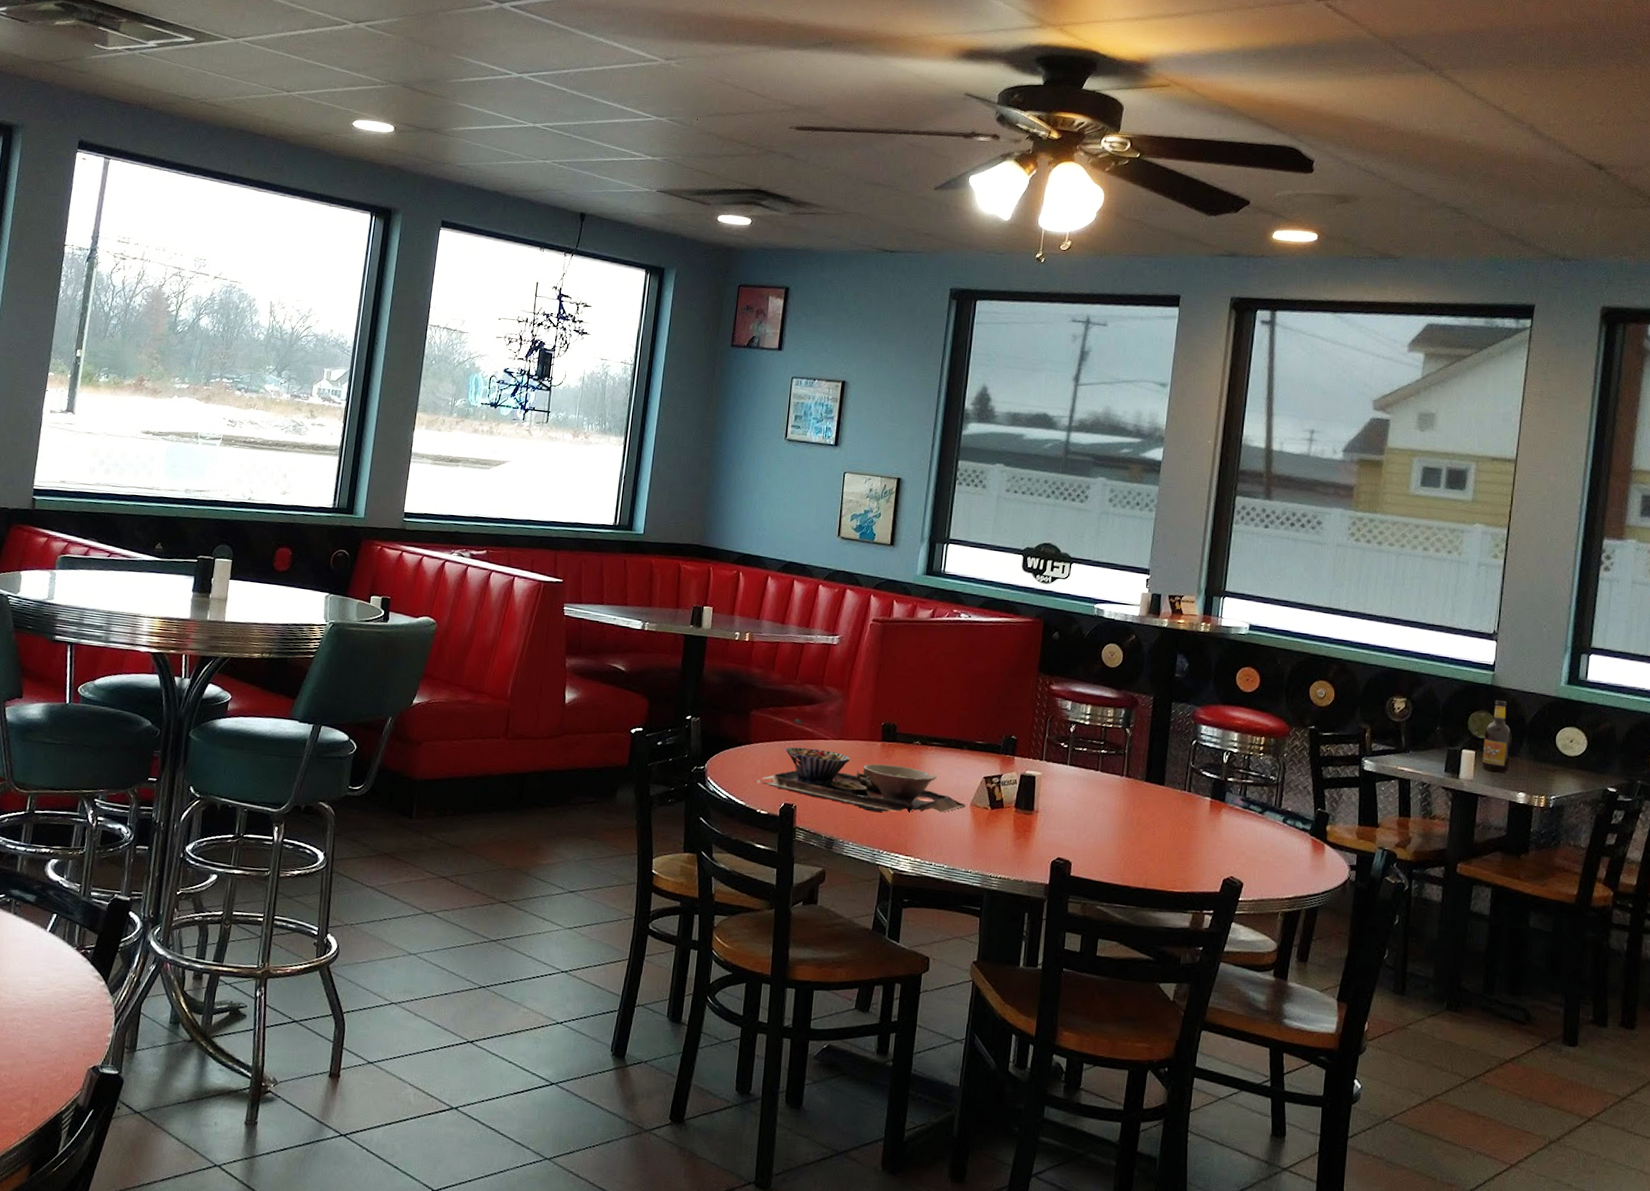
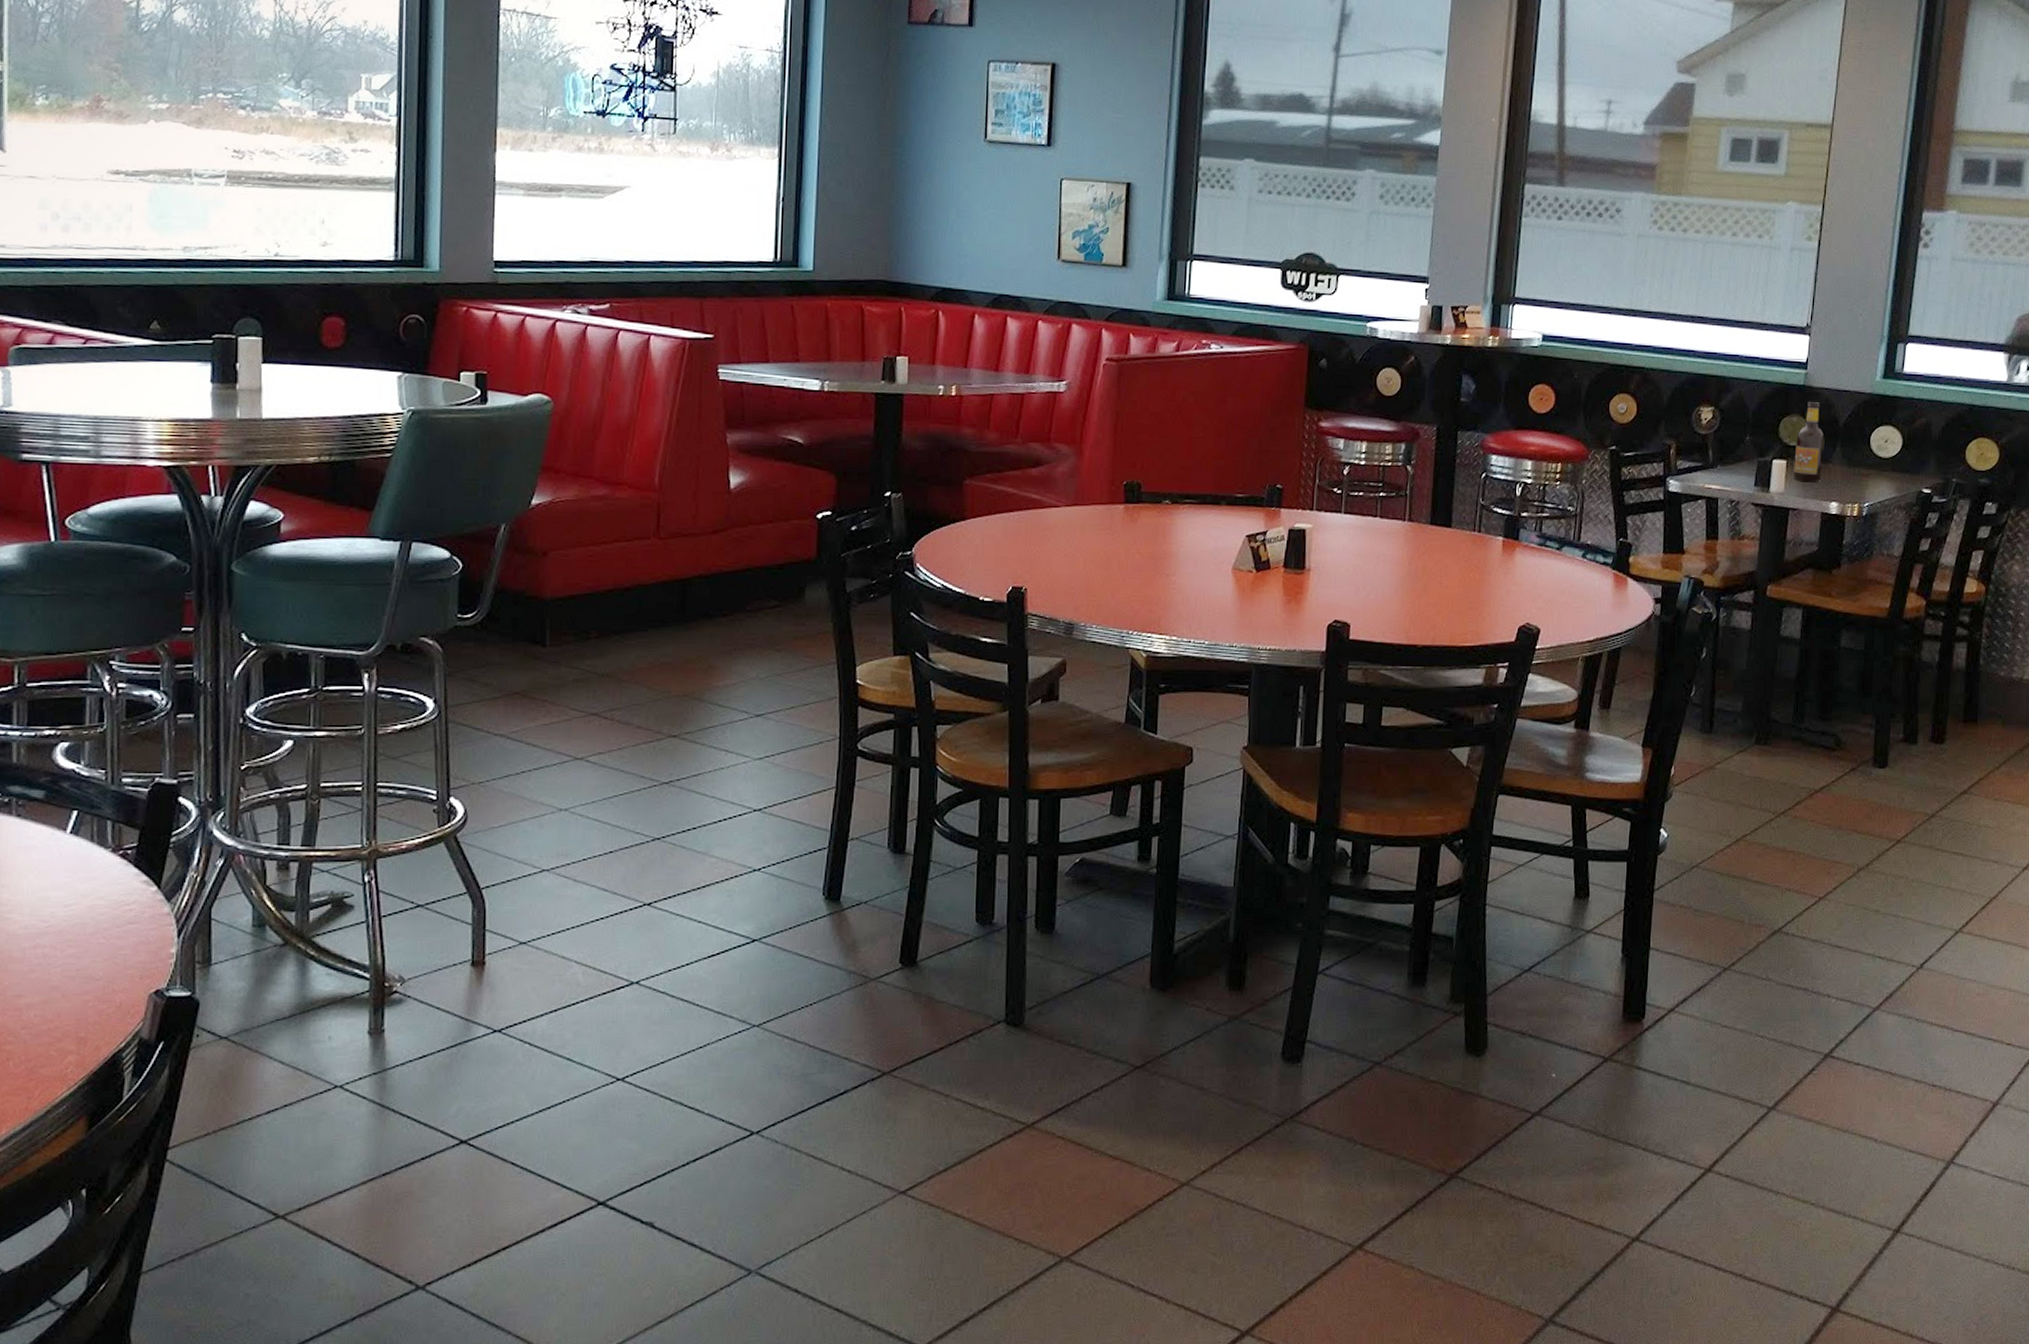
food tray: present [755,718,966,813] -> none [975,484,1226,588]

